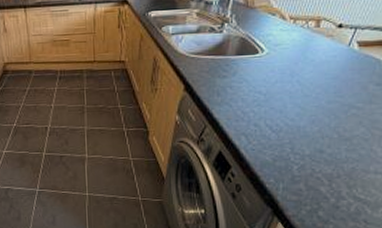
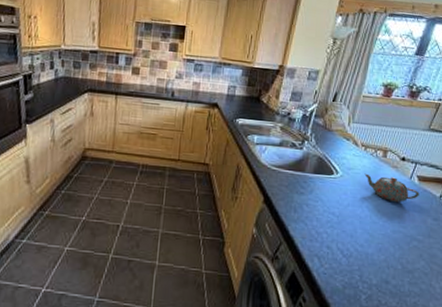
teapot: none [294,47,359,73] -> present [364,173,419,203]

